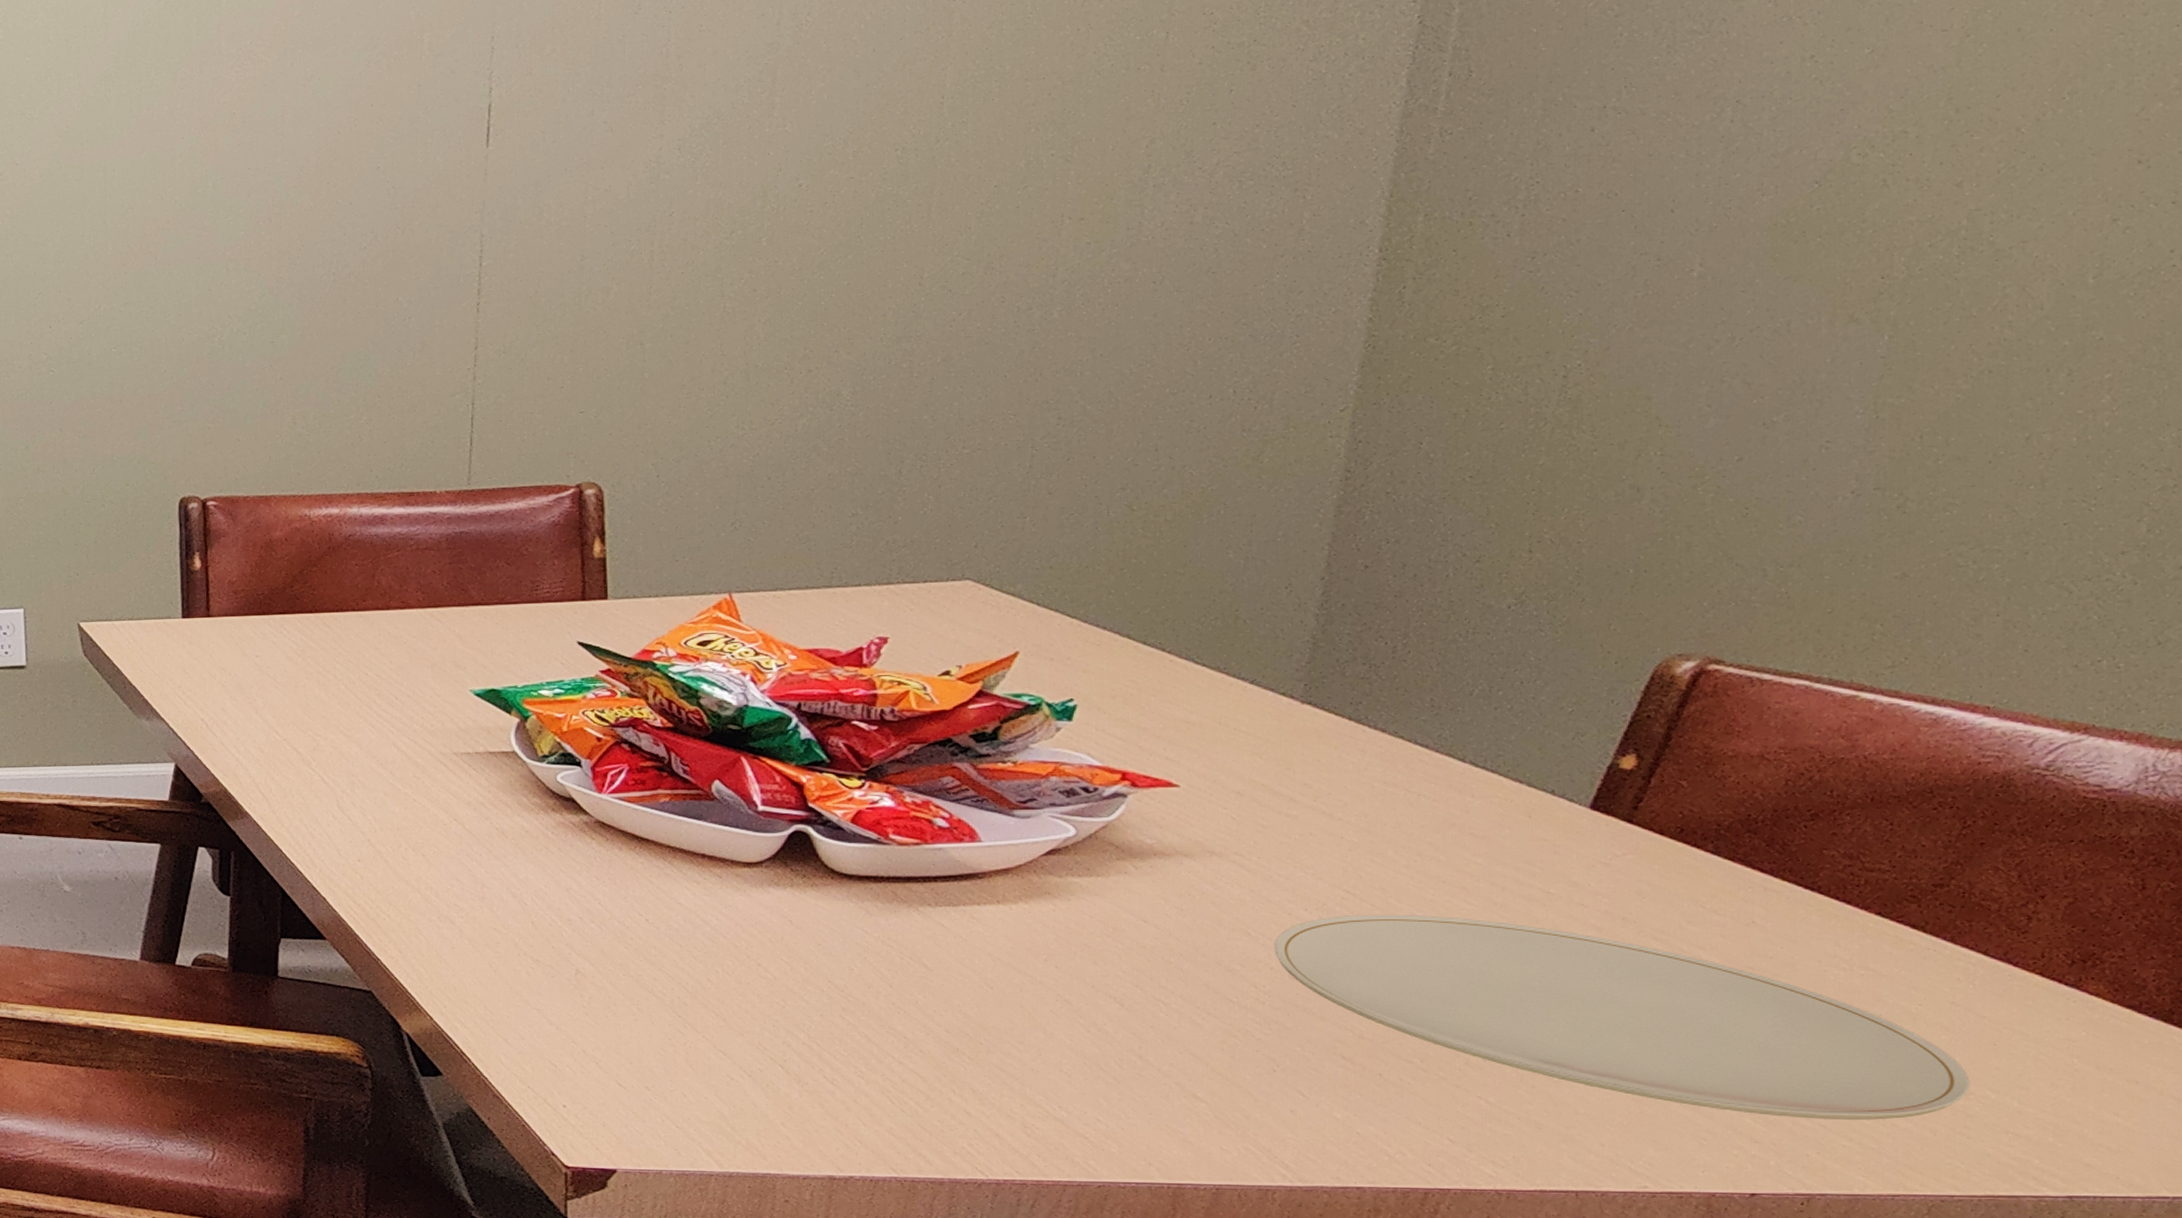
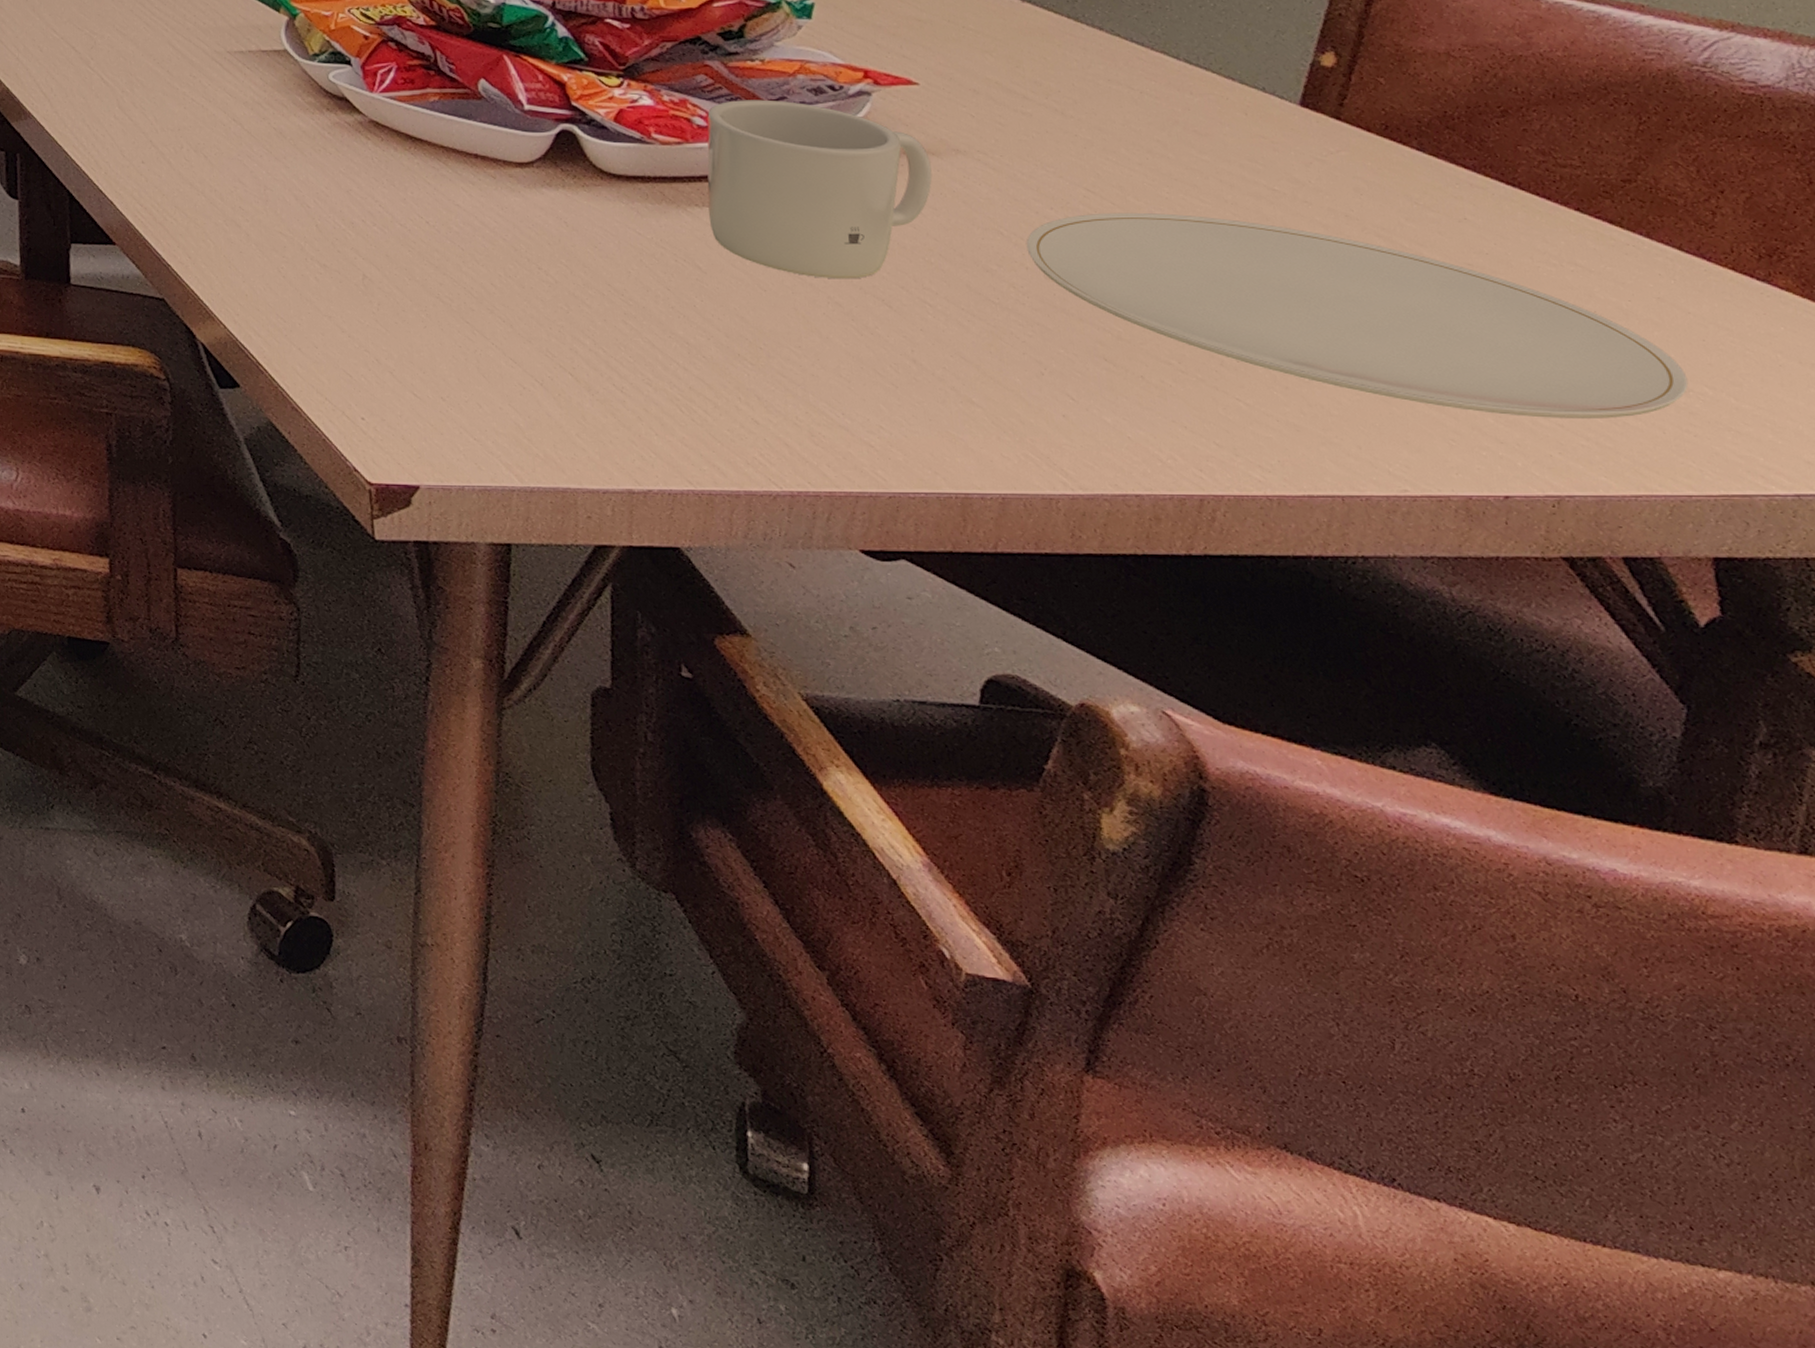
mug: none [940,801,1182,978] -> present [707,99,933,279]

